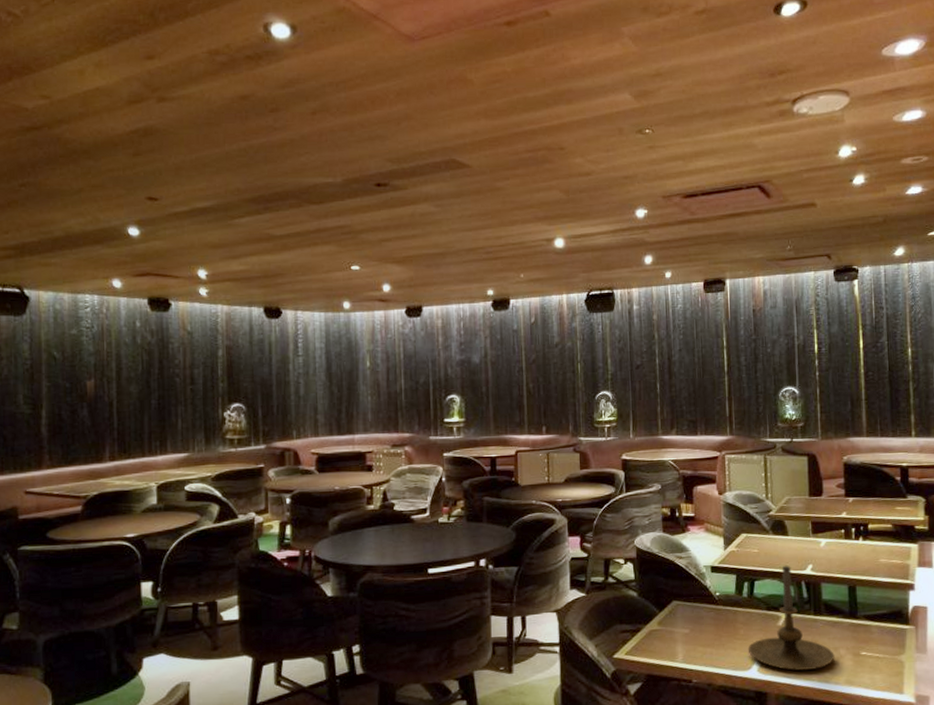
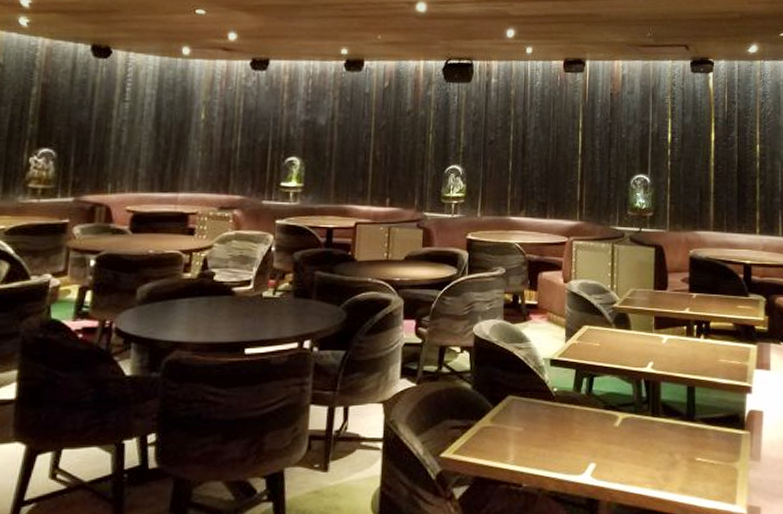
candle holder: present [747,565,835,671] -> none [582,361,670,477]

